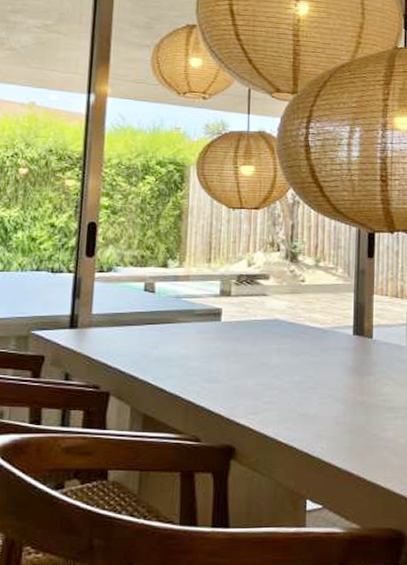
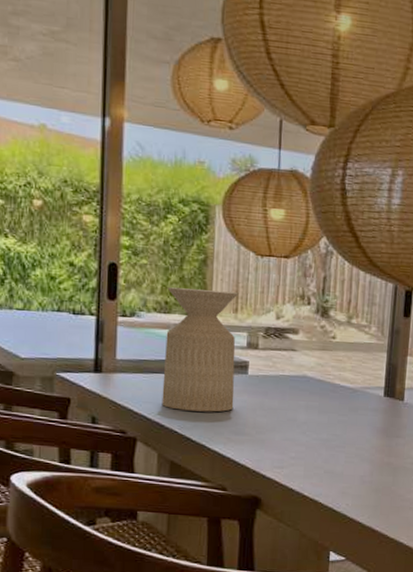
side table: none [136,242,212,361] -> present [162,287,239,412]

